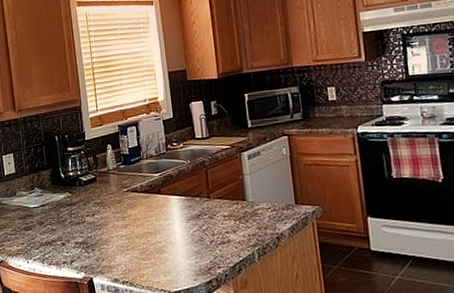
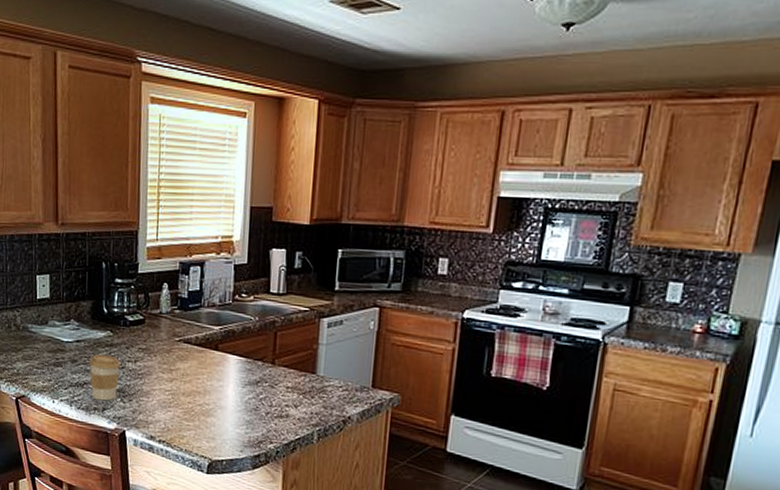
coffee cup: none [54,213,81,255] -> present [90,354,121,401]

